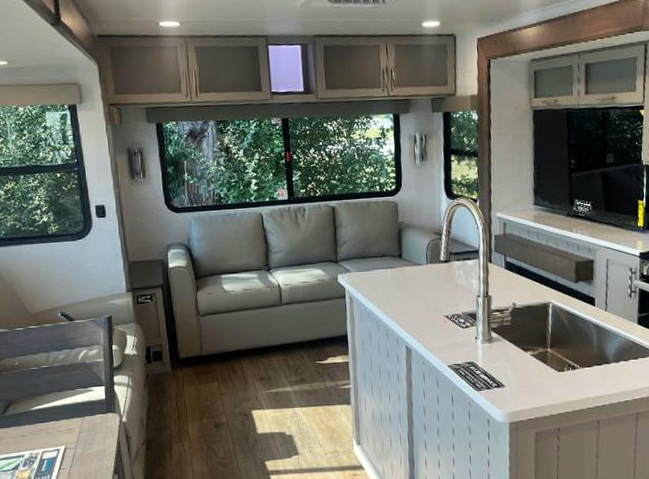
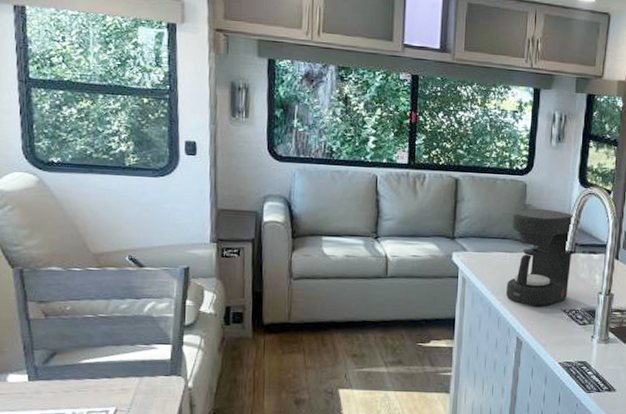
coffee maker: none [388,224,448,316] -> present [505,208,574,306]

